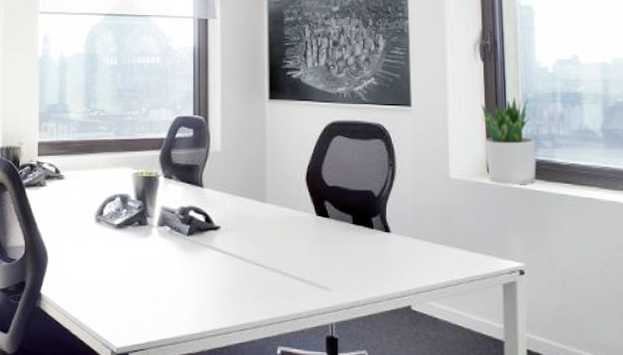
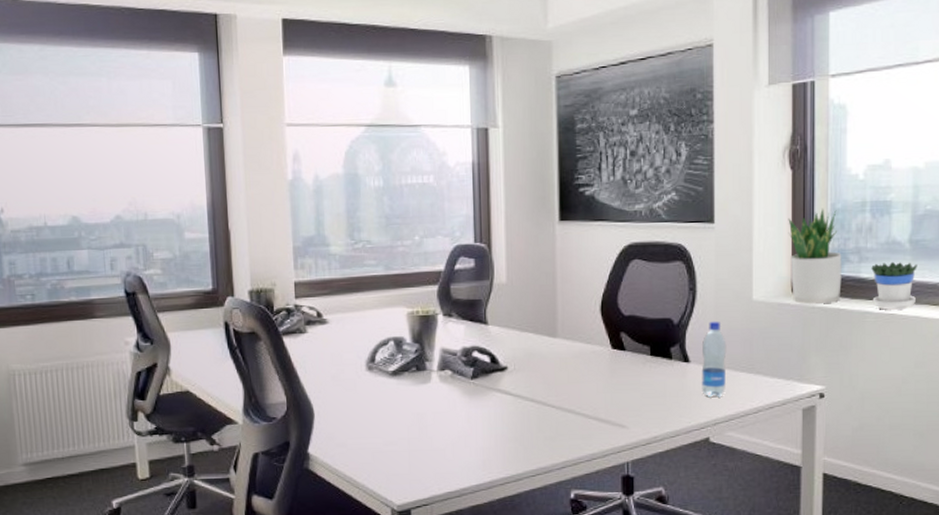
bottle: none [402,195,426,268] -> present [701,321,727,398]
flowerpot: none [565,148,613,195] -> present [871,261,917,311]

